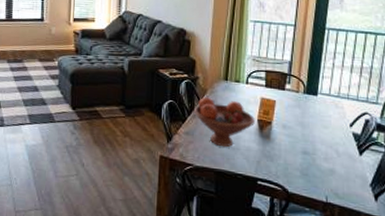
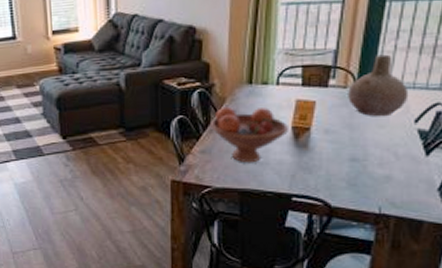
vase: none [300,69,345,120] -> present [348,54,409,117]

